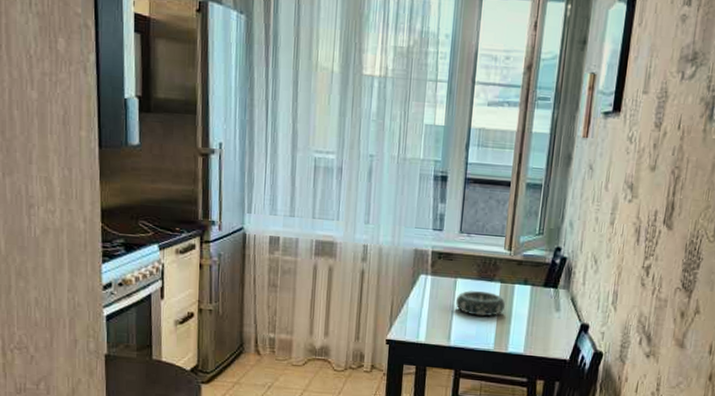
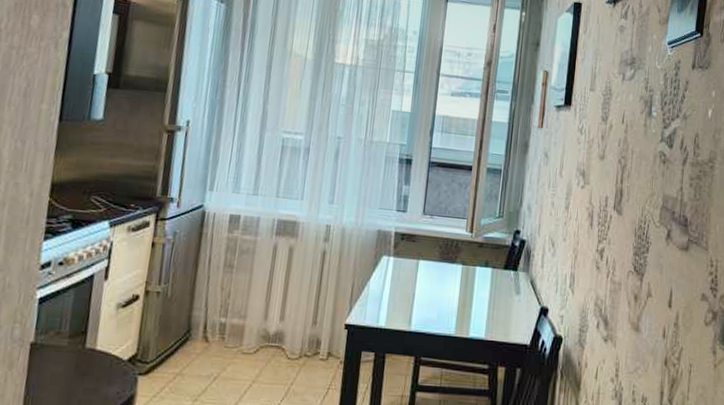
decorative bowl: present [456,291,506,317] -> none [417,273,467,300]

